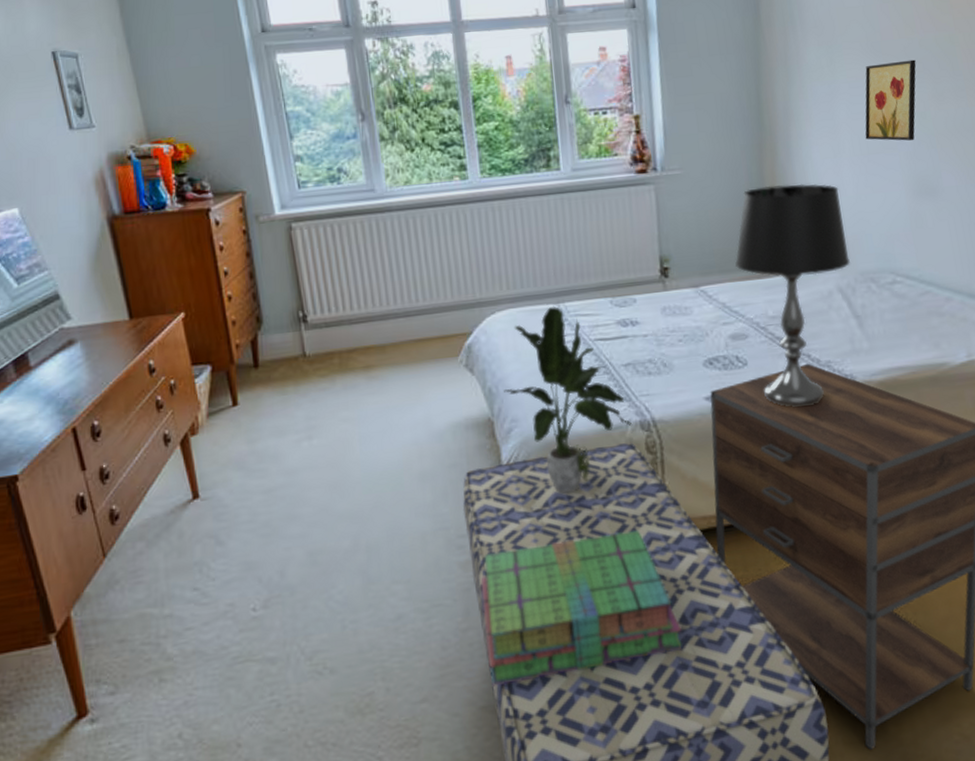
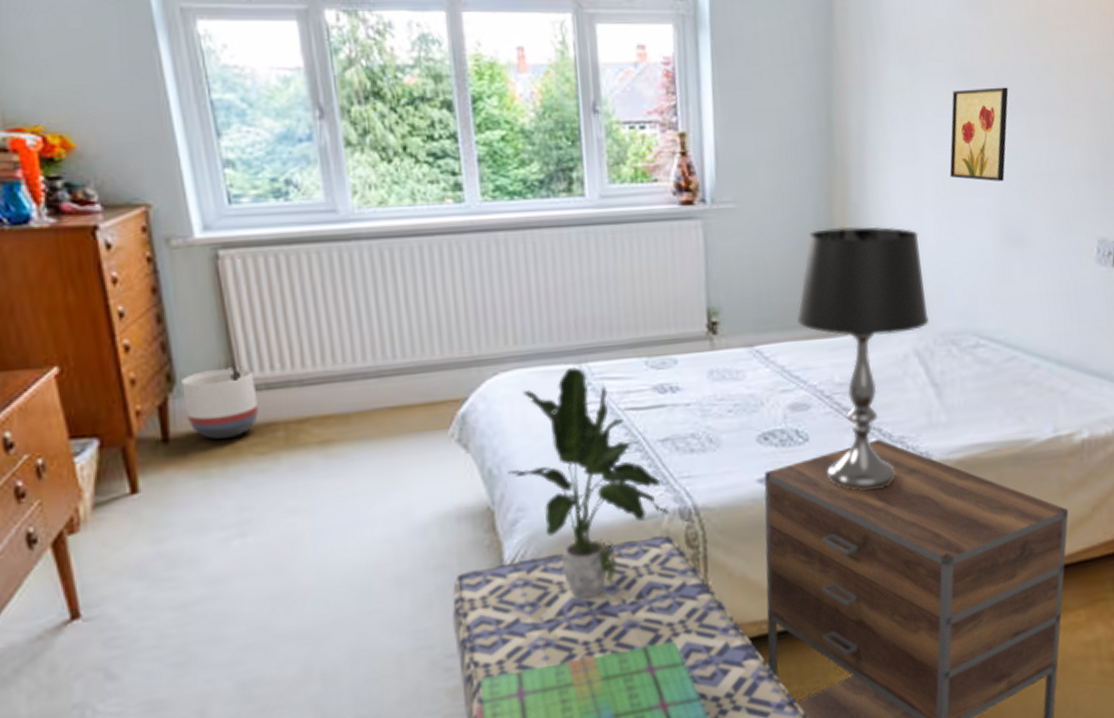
planter: none [267,311,320,366] -> present [181,368,259,440]

